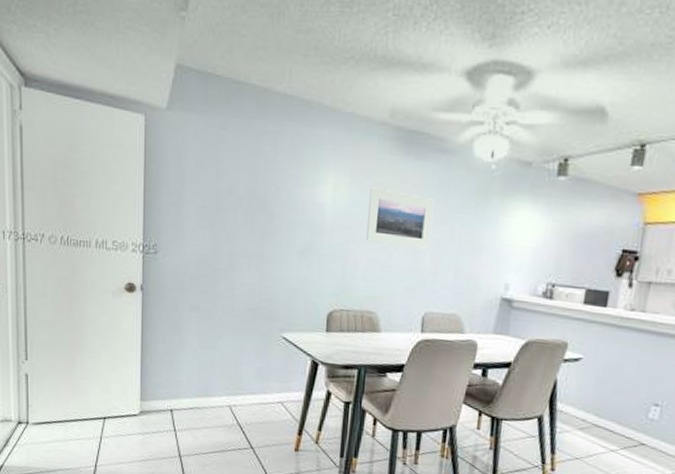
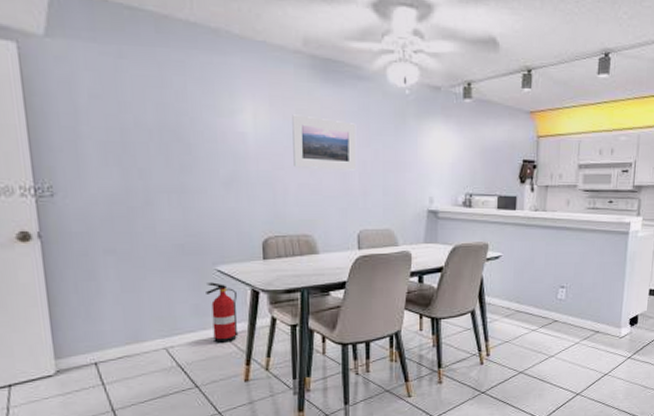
fire extinguisher: none [270,348,298,410] -> present [206,282,239,343]

